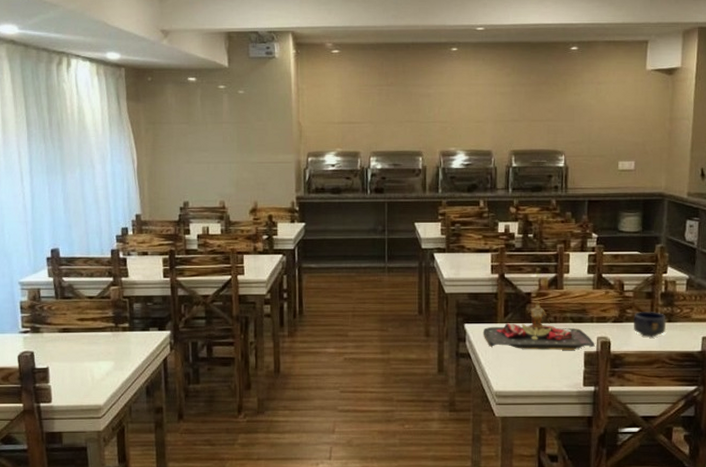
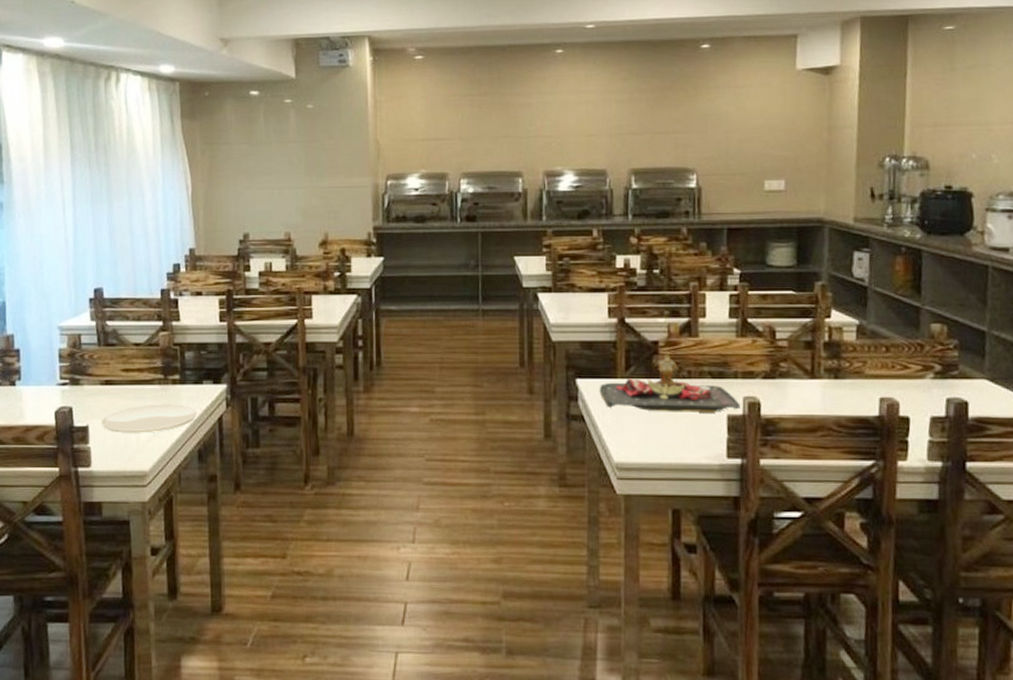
plate: none [60,348,144,373] -> present [101,404,197,433]
mug: present [633,311,667,338] -> none [788,364,832,398]

